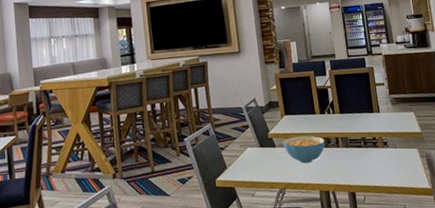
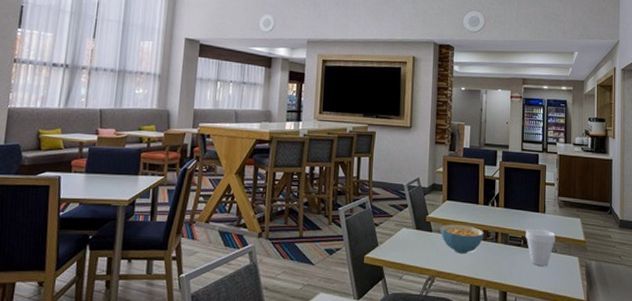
cup: none [363,127,394,163] -> present [525,228,556,267]

